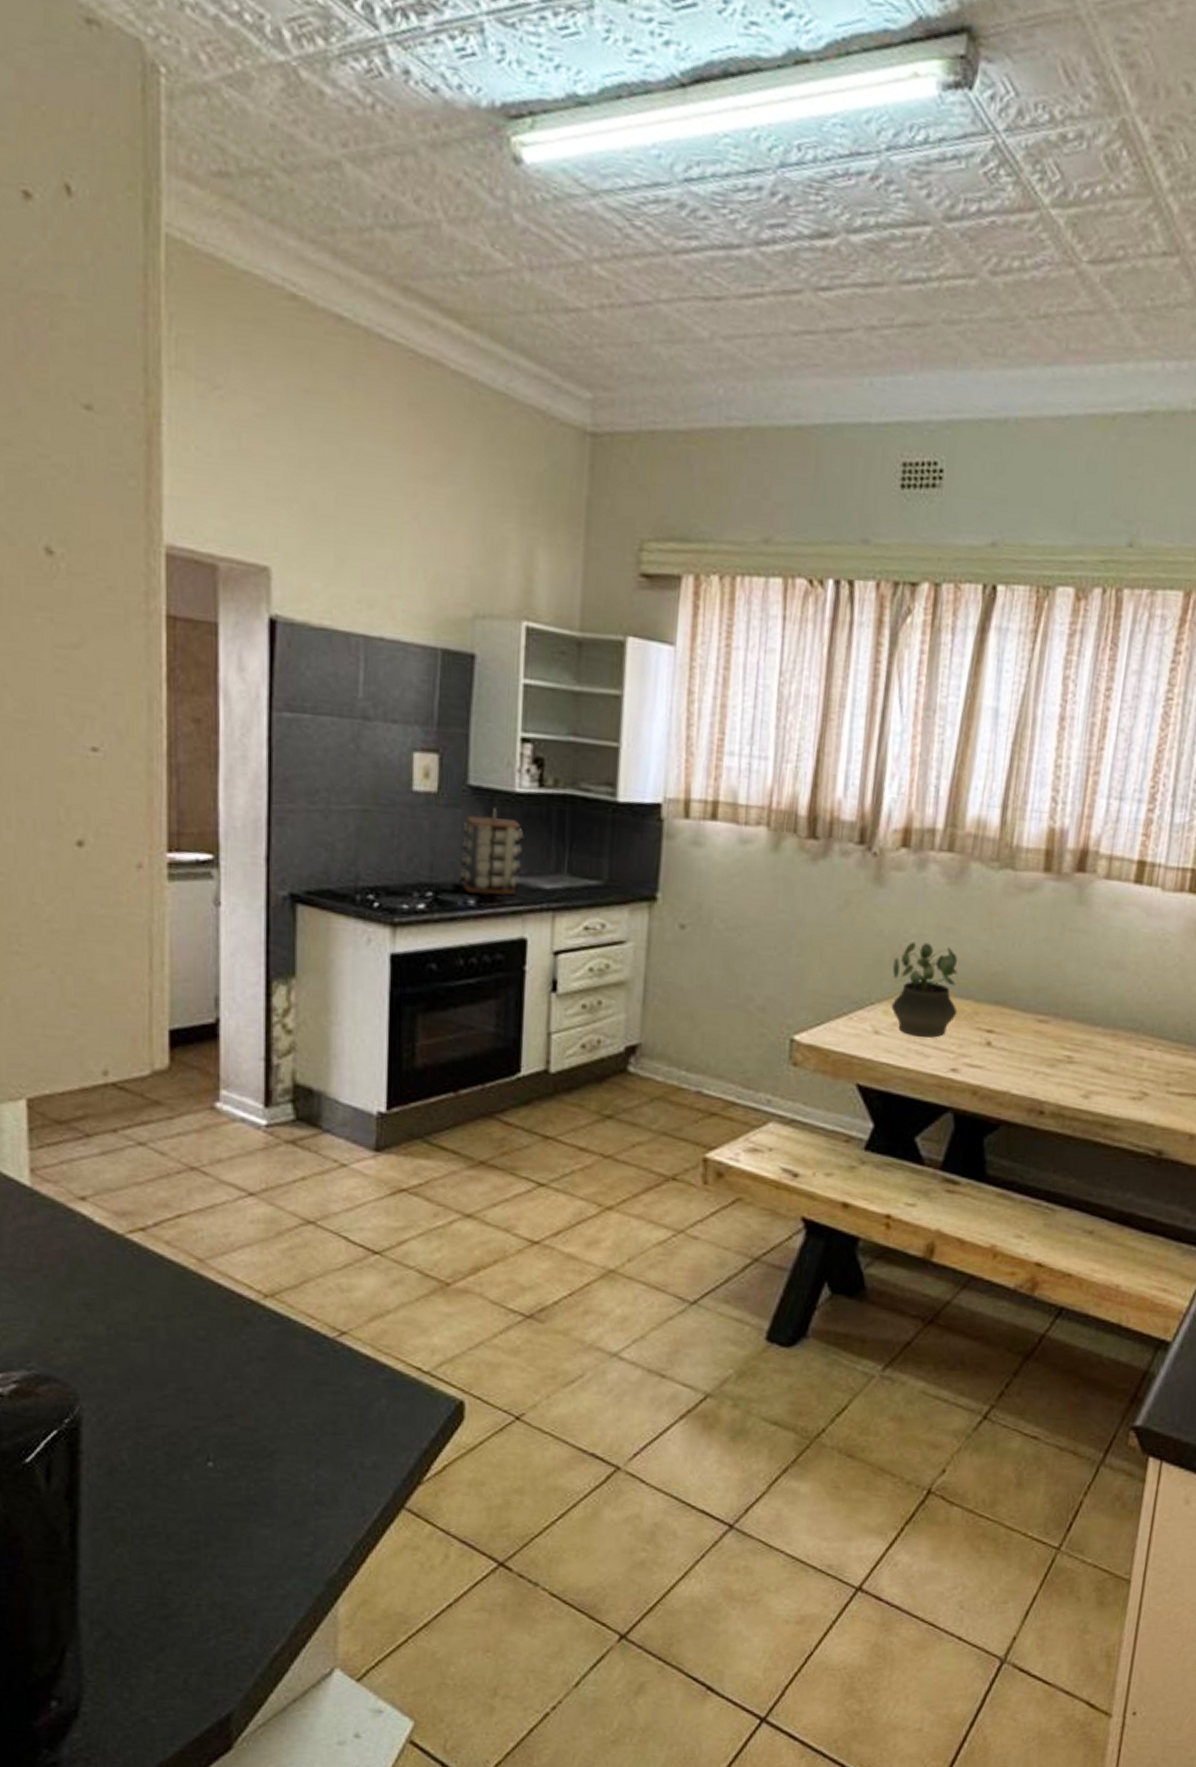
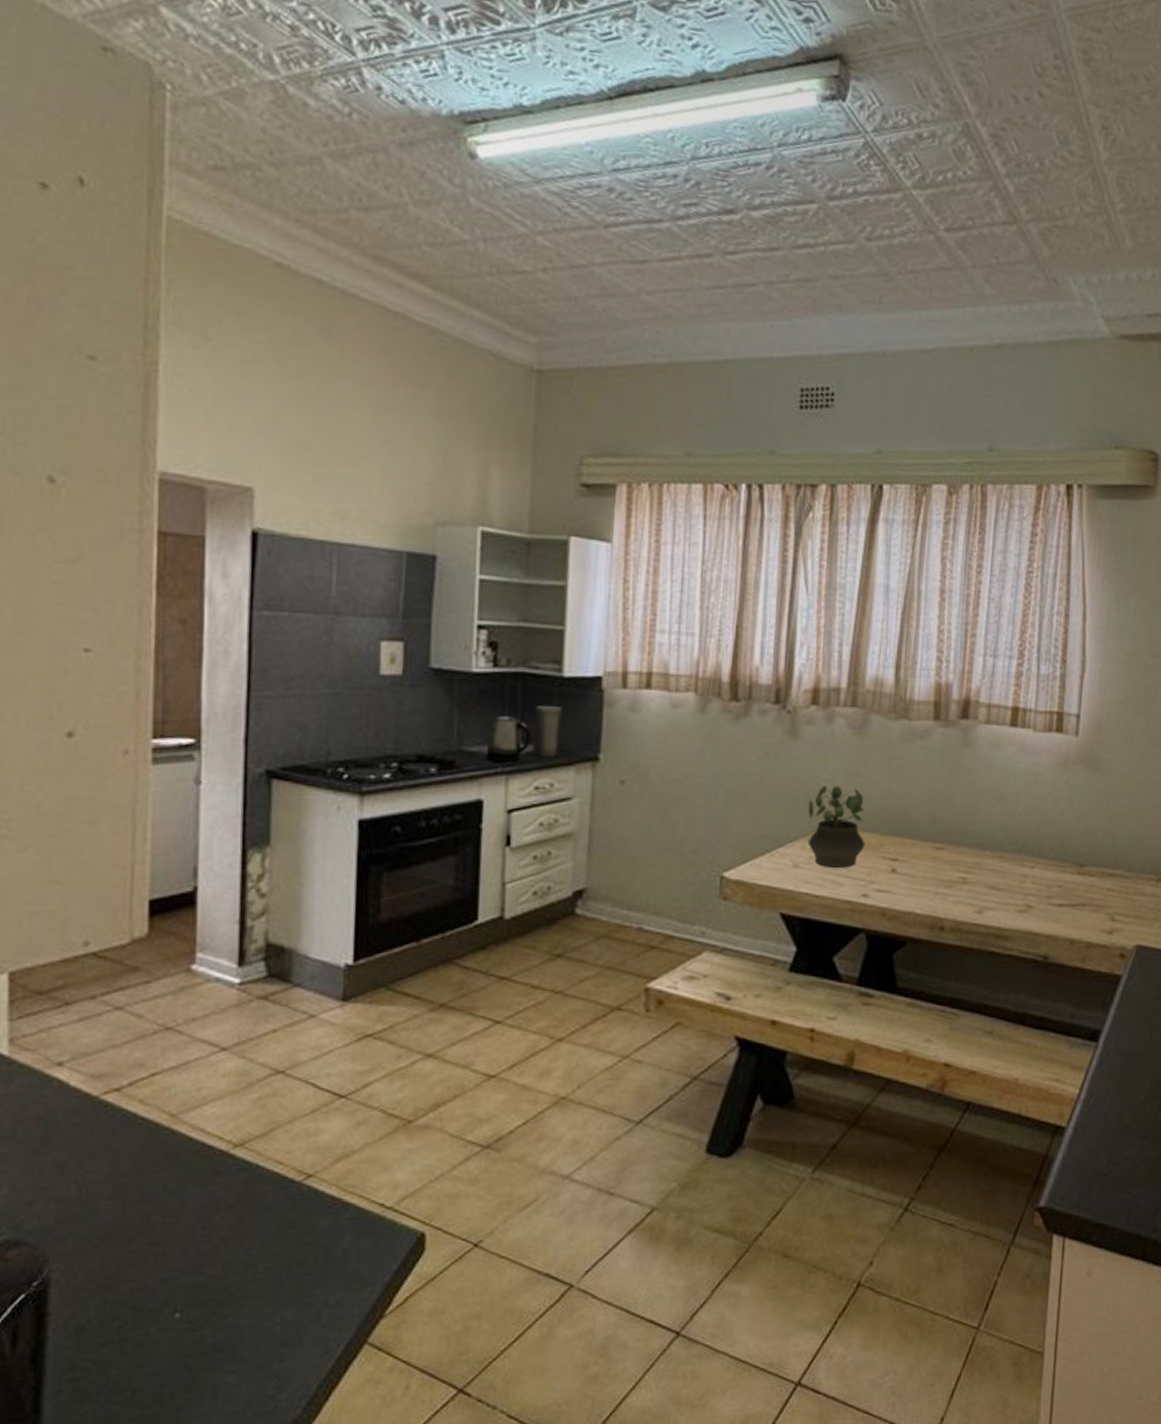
spice rack: present [459,808,523,896] -> none [421,687,479,764]
kettle: none [530,844,581,898] -> present [486,716,532,763]
canister: none [580,833,617,895] -> present [531,705,563,758]

